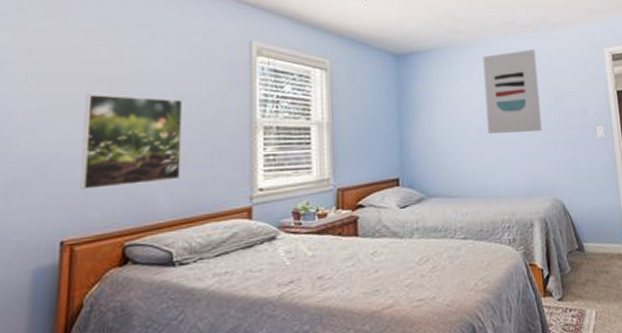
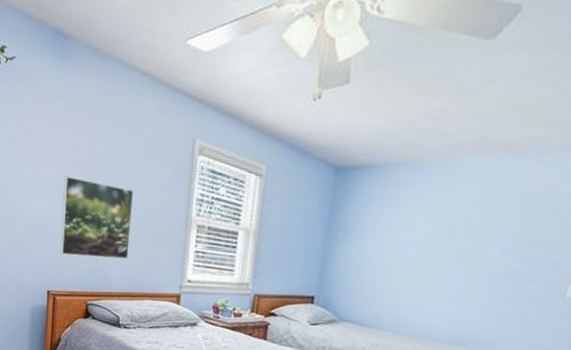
wall art: present [482,49,542,134] -> none [422,177,513,278]

